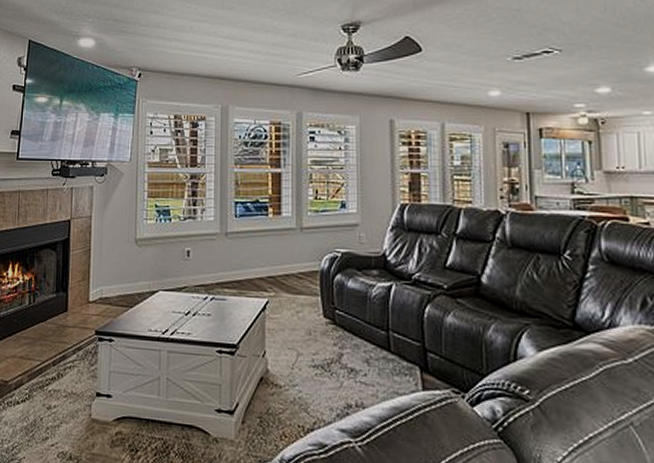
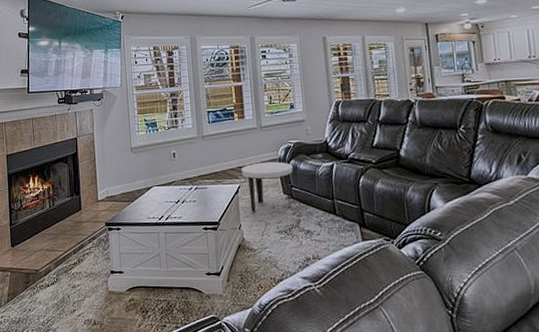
side table: none [272,273,338,338] -> present [242,161,293,213]

